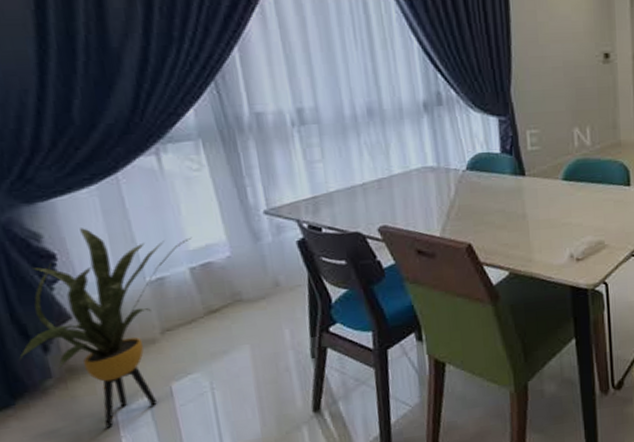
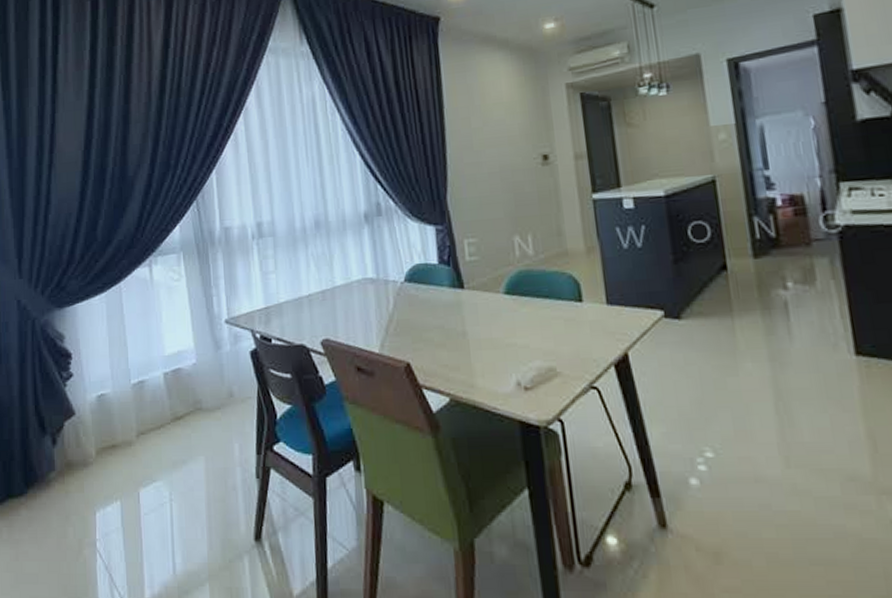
house plant: present [19,228,192,428] -> none [36,331,168,529]

